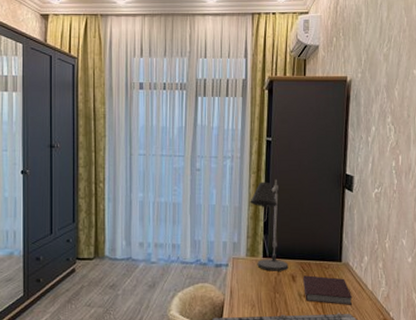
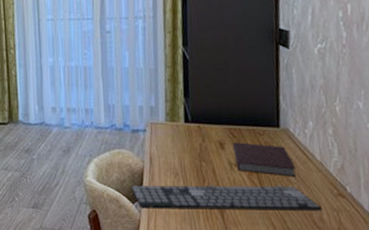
desk lamp: present [250,179,289,271] -> none [166,38,215,137]

